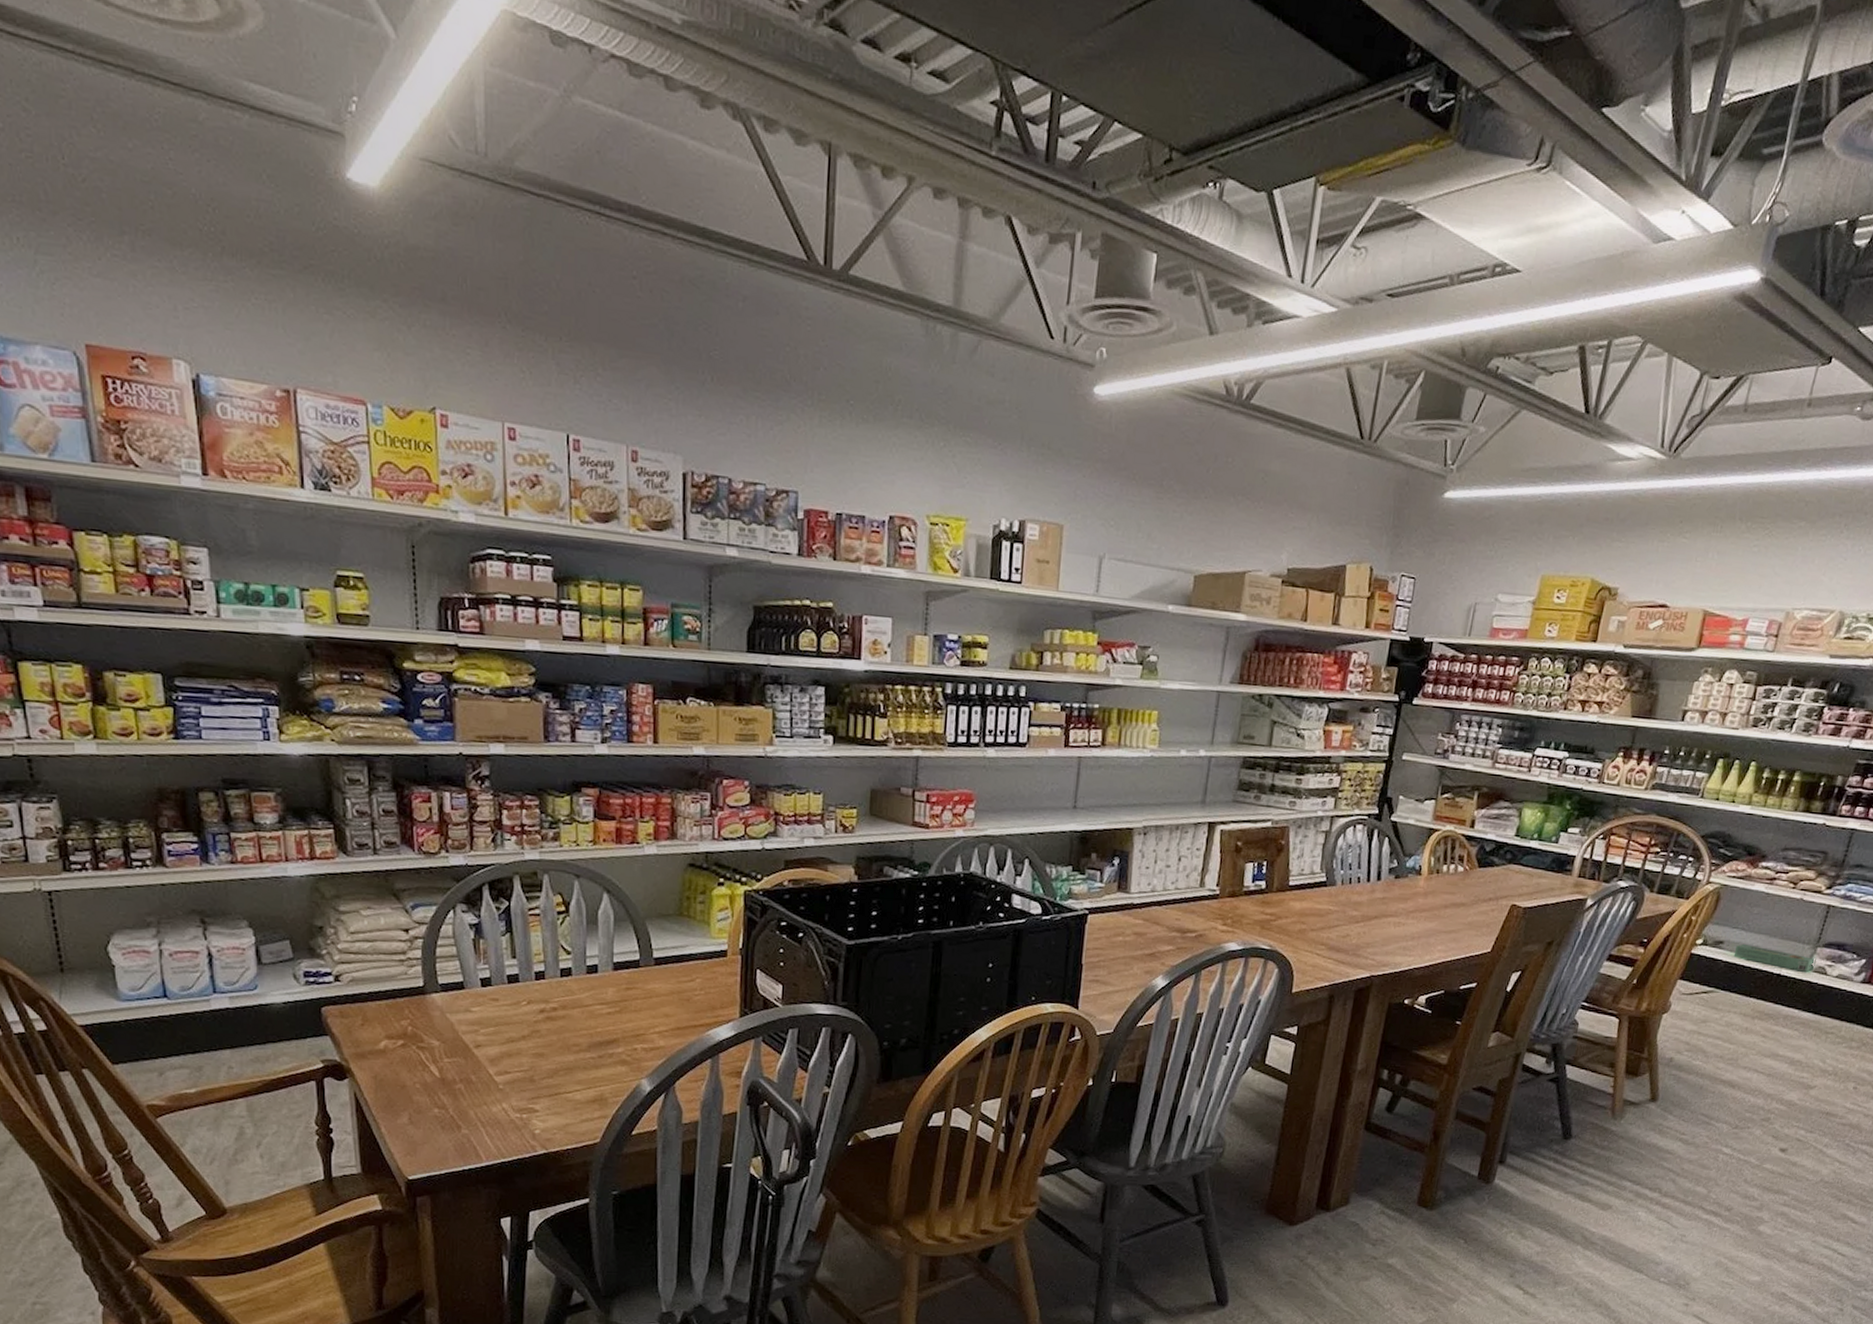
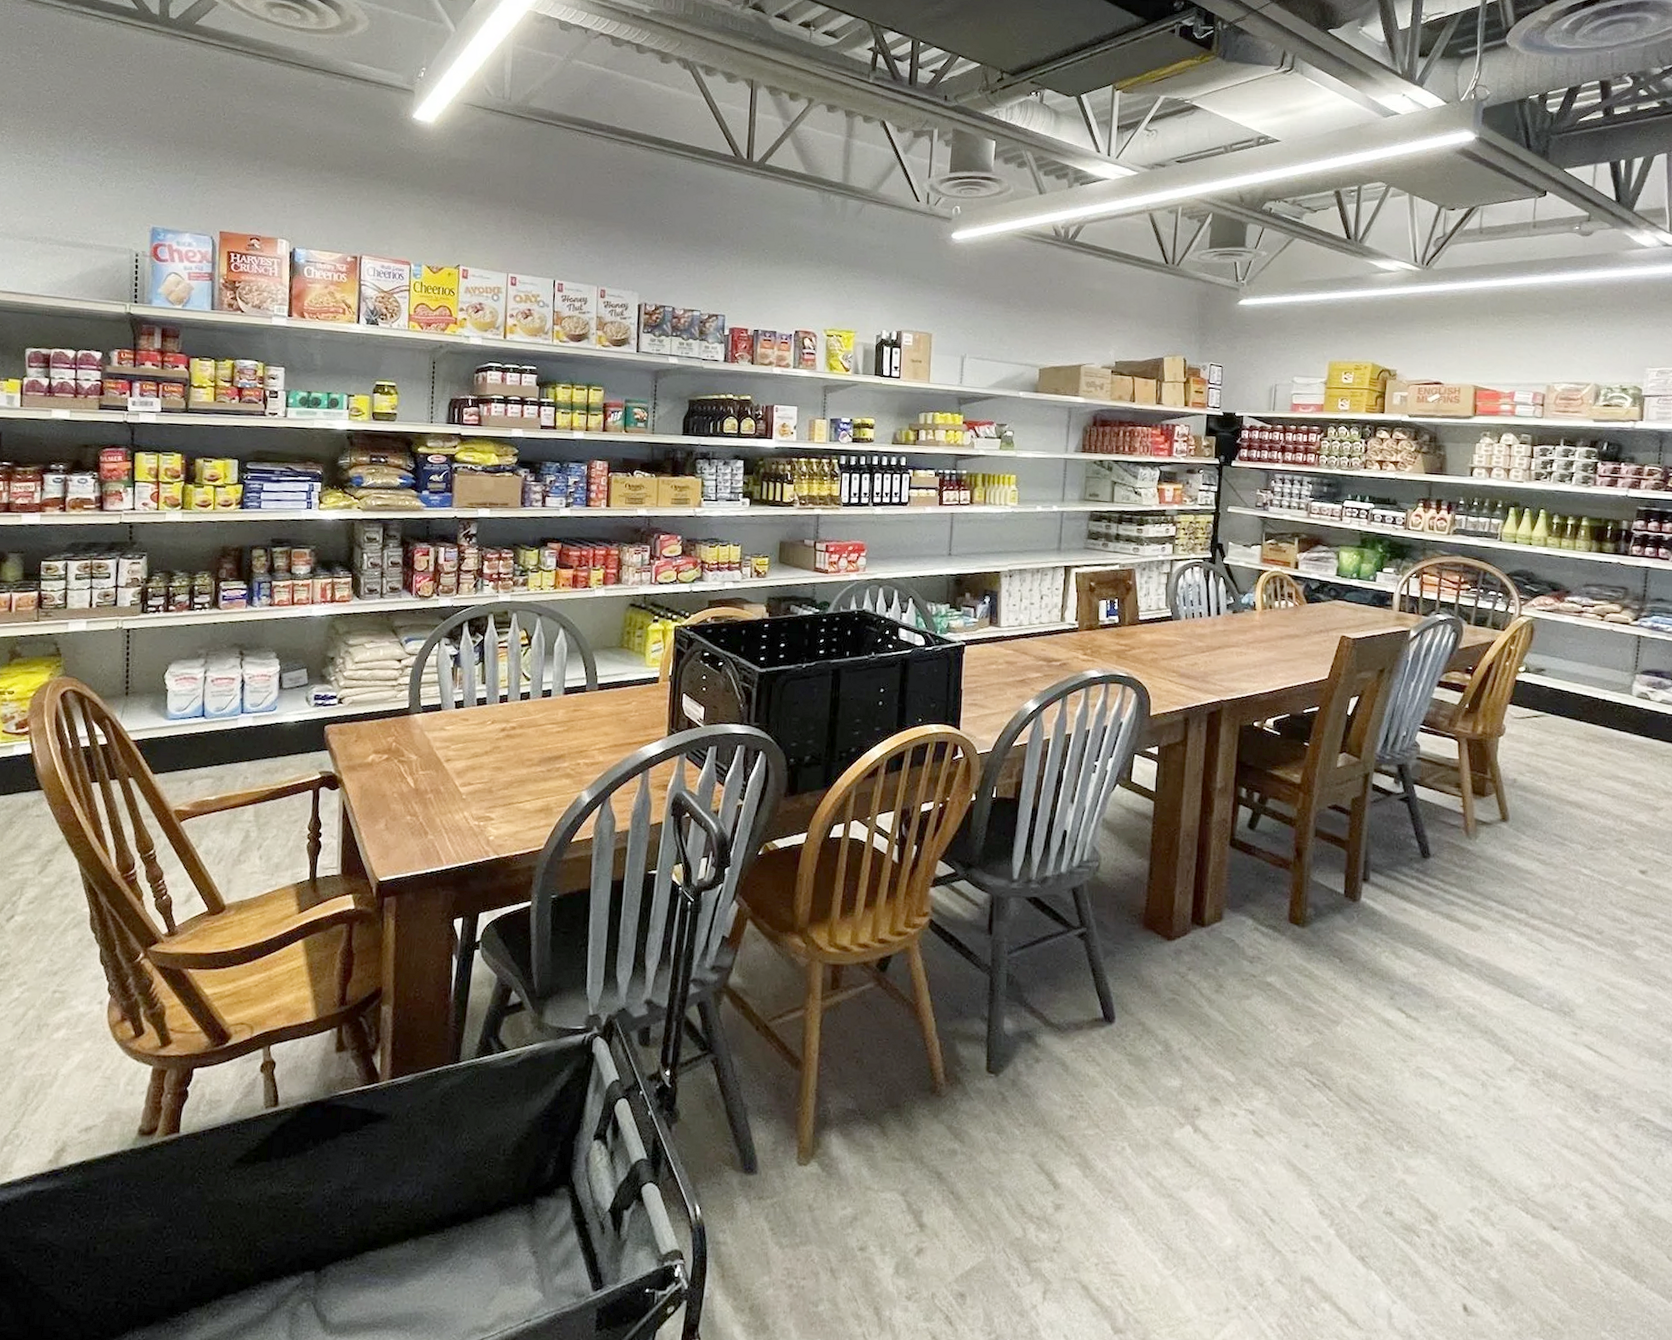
food package: present [1733,944,1816,972] -> none [1557,672,1637,698]

